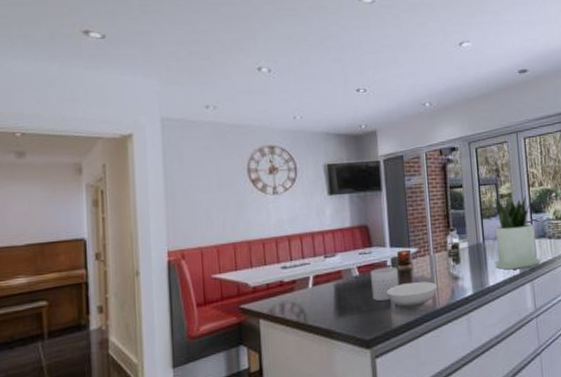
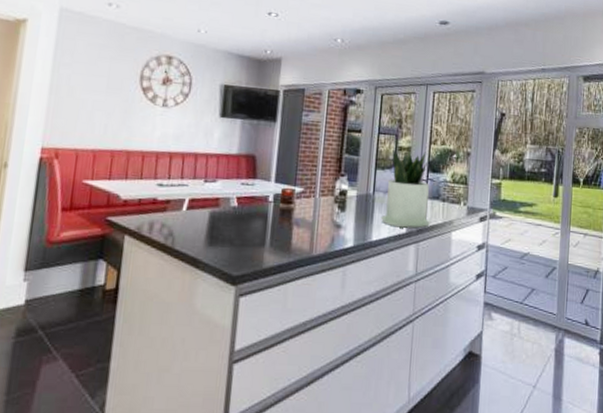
mug: present [369,267,400,301] -> none [247,202,280,237]
bowl: present [385,281,438,309] -> none [262,222,318,251]

